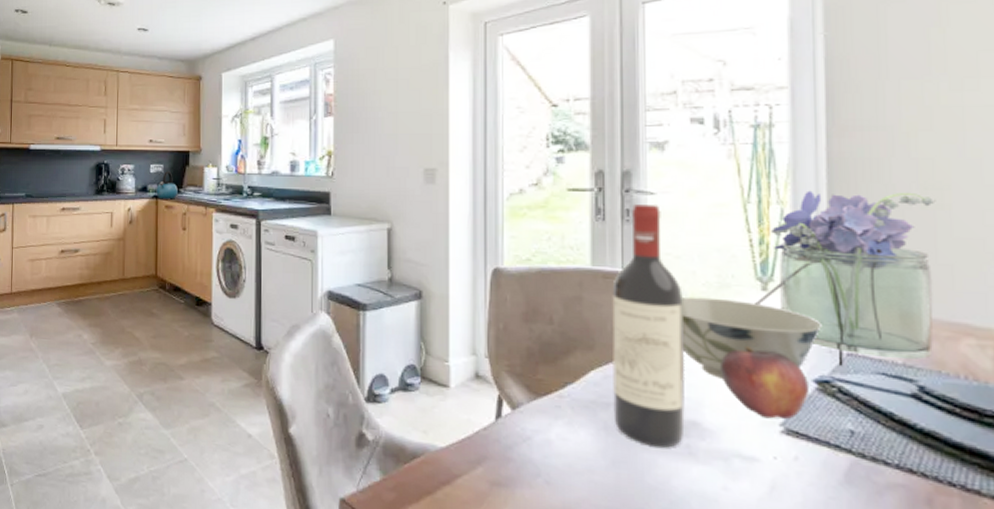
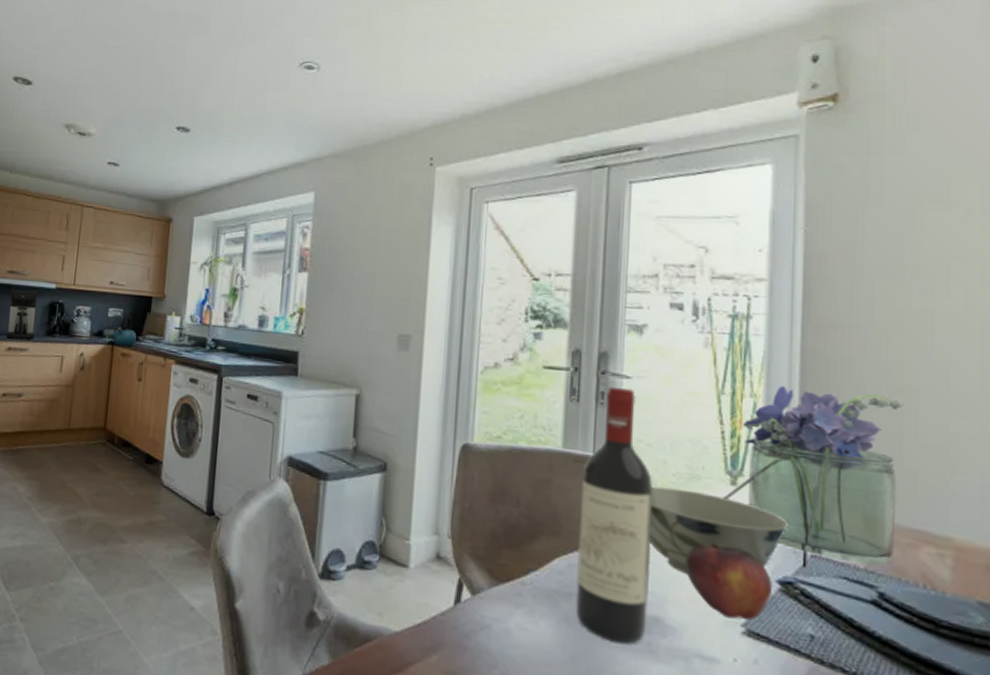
coffee maker: none [59,153,85,200] -> present [6,288,37,340]

